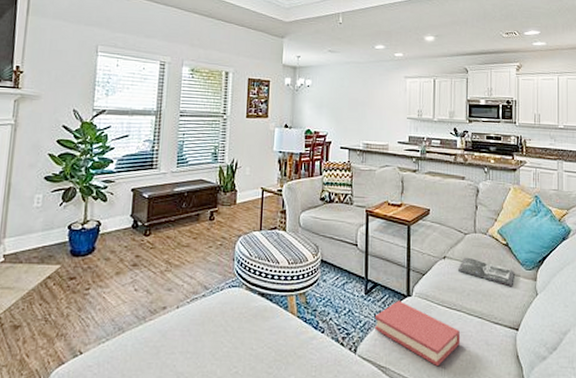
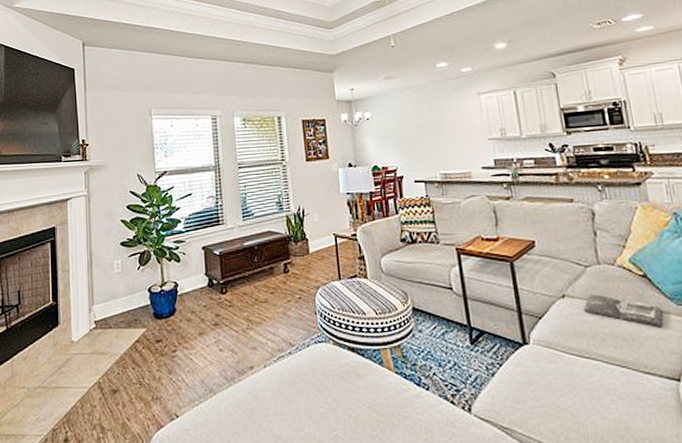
hardback book: present [374,301,461,367] -> none [486,350,603,428]

